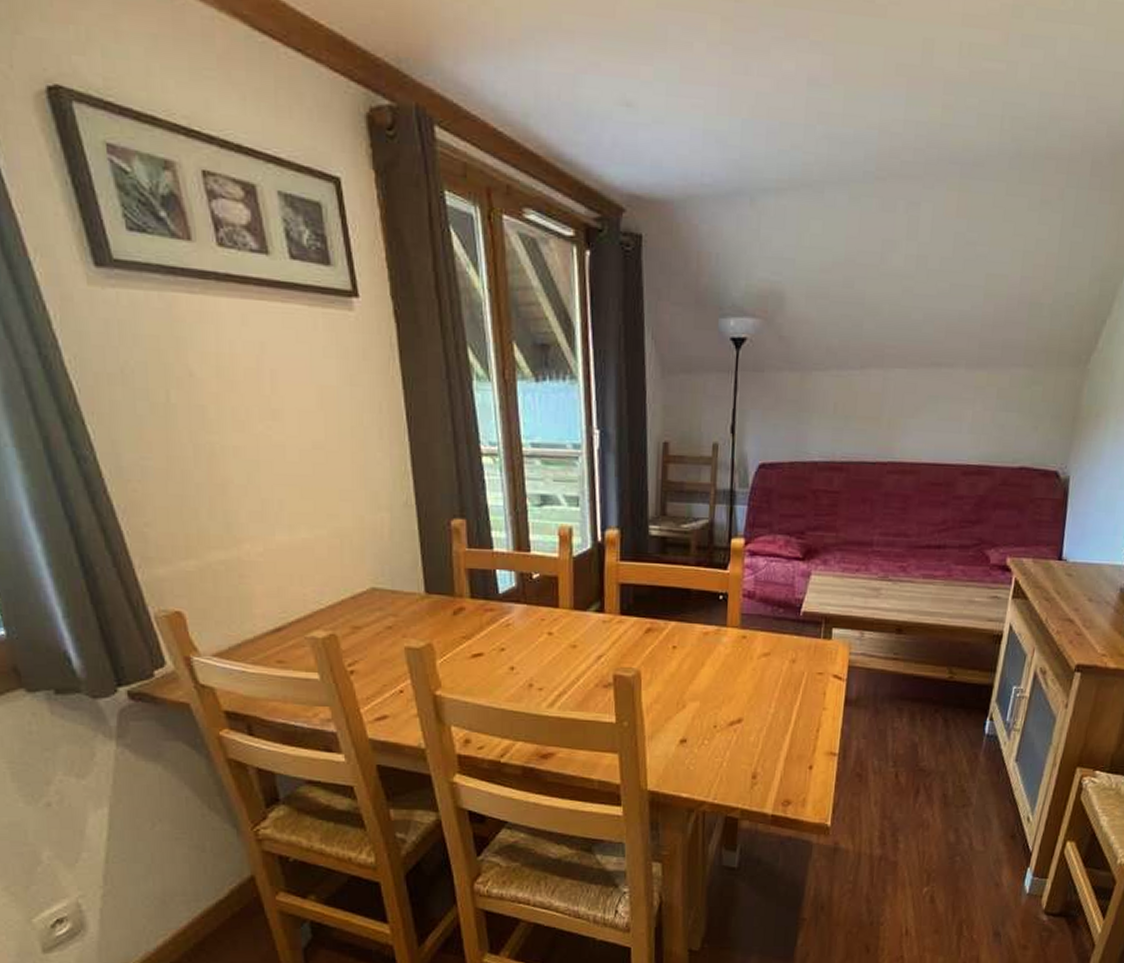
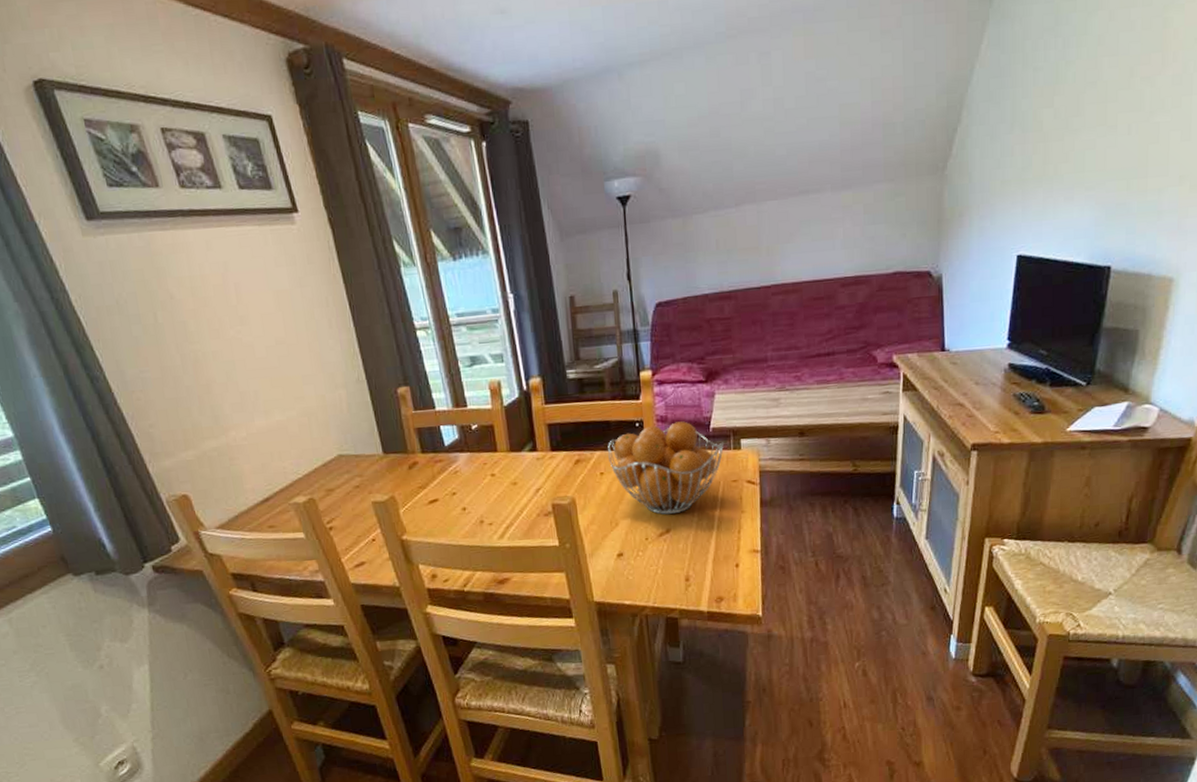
fruit basket: none [684,600,813,703] -> present [608,421,724,515]

